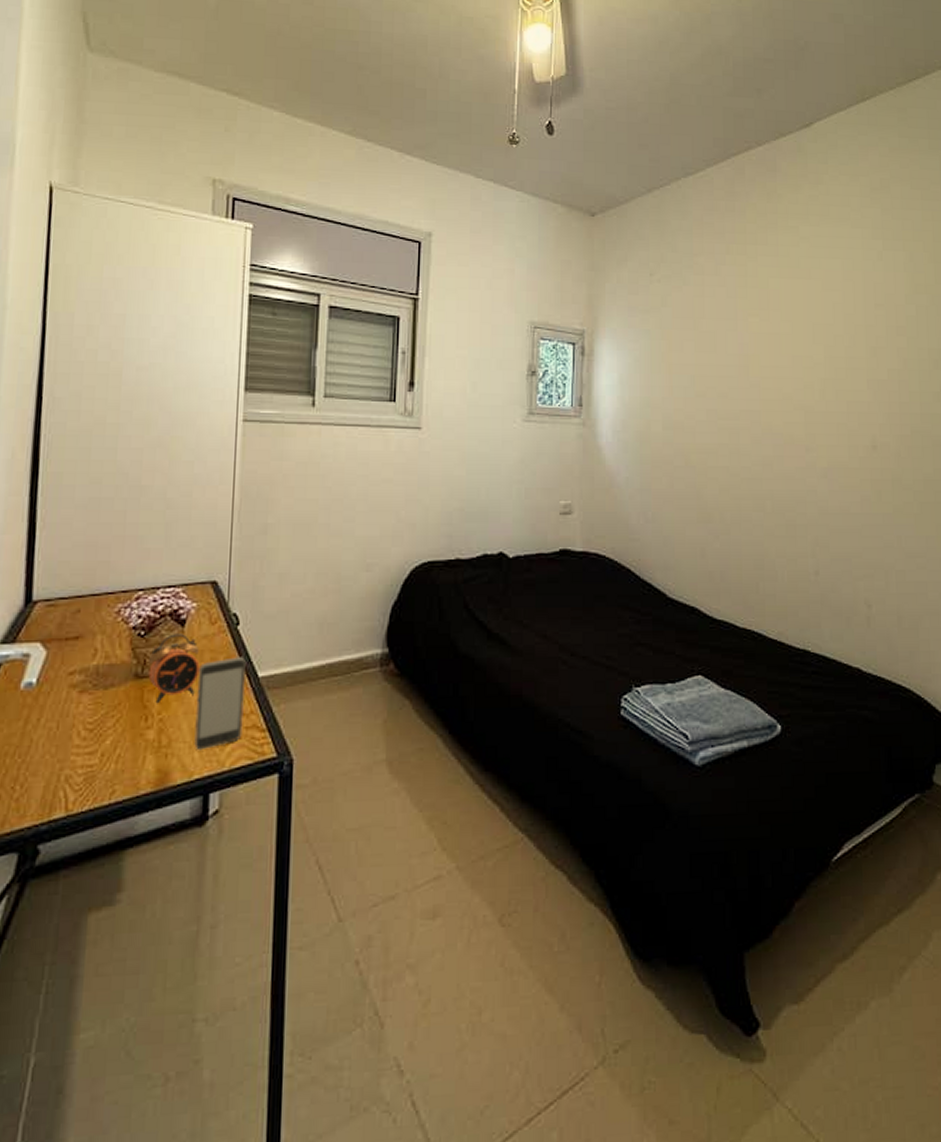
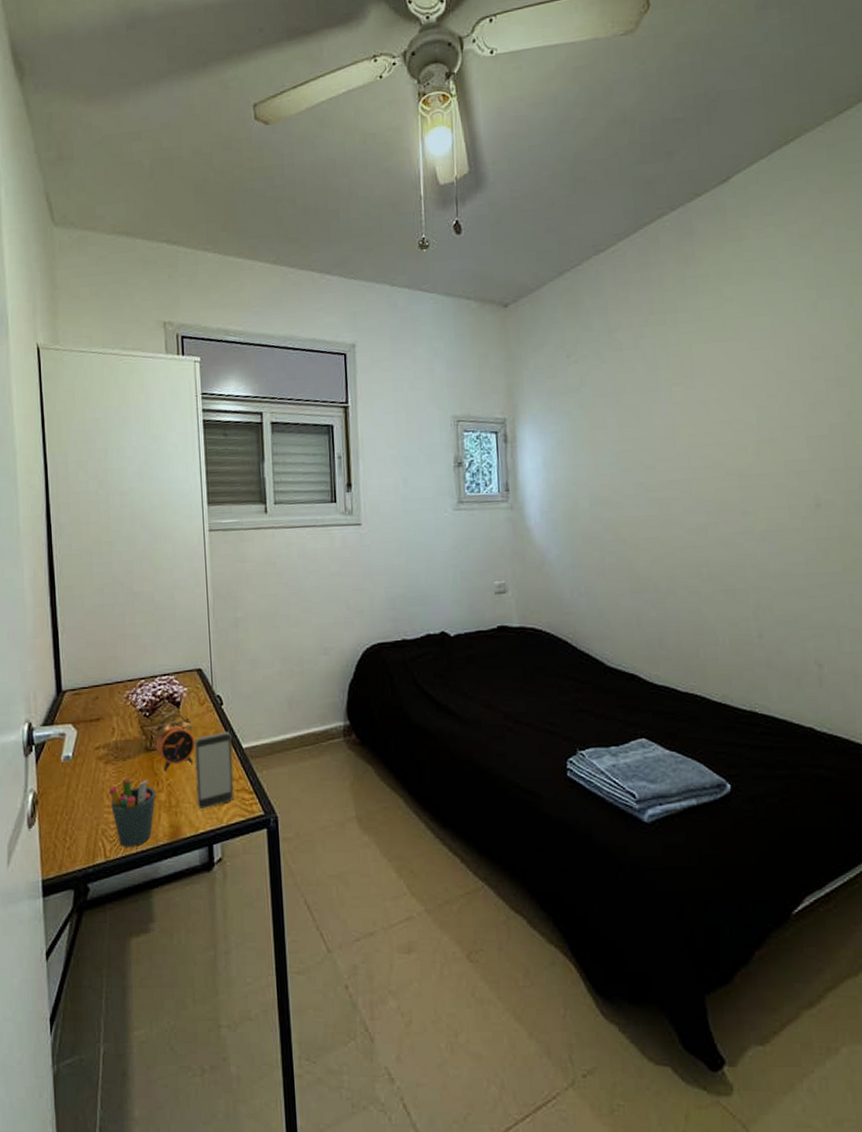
pen holder: none [79,712,144,798] -> present [108,778,156,847]

